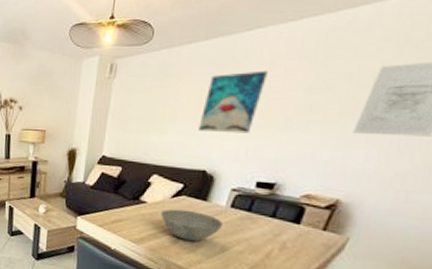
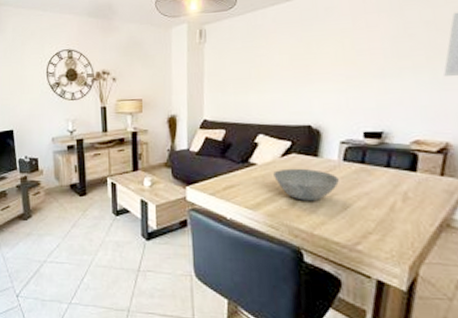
wall art: present [198,70,268,134] -> none [295,24,352,87]

